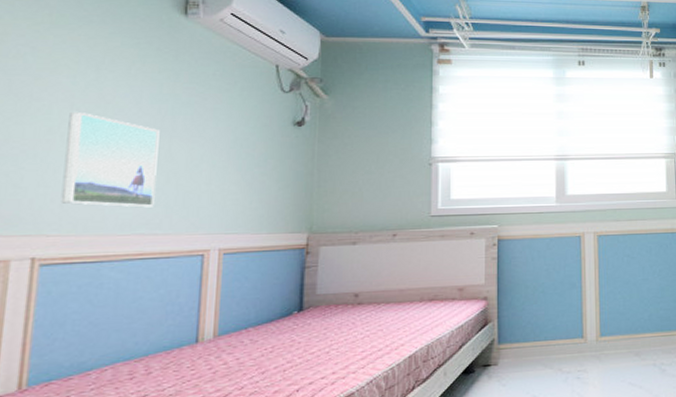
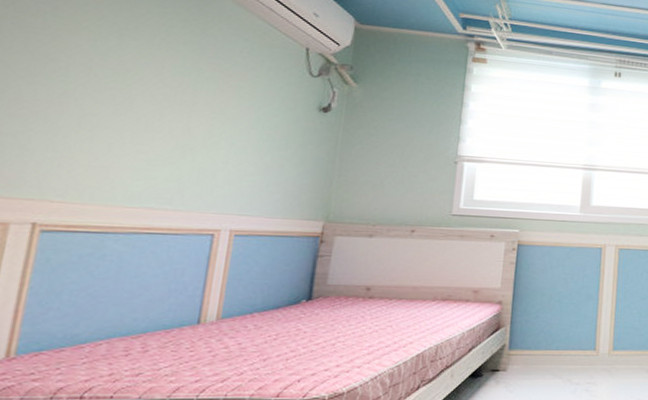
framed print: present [60,112,160,208] -> none [68,77,180,182]

